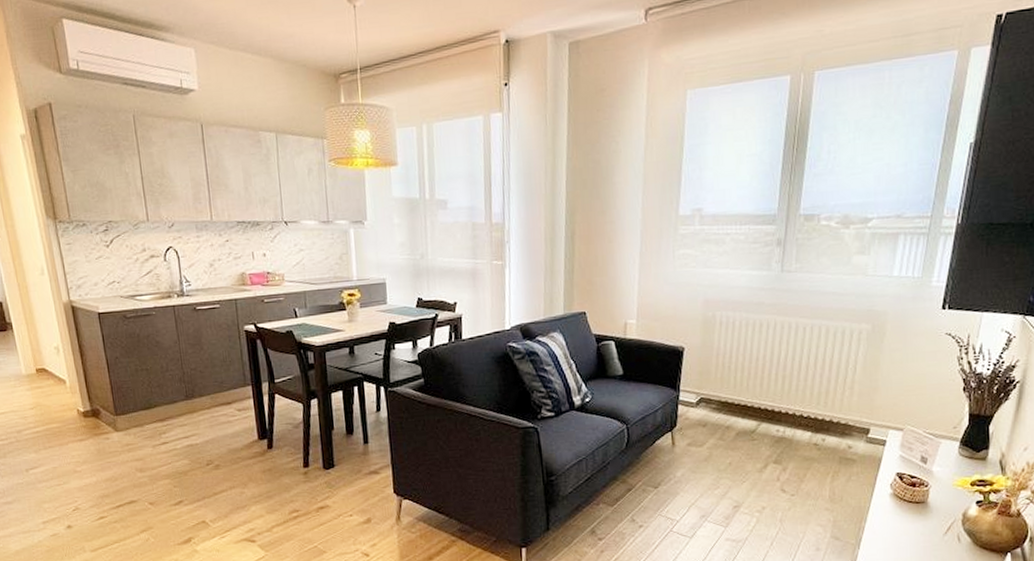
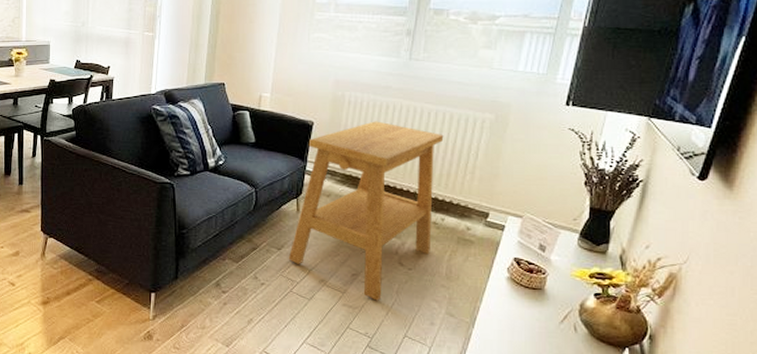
side table: none [666,341,821,532] -> present [288,121,444,301]

